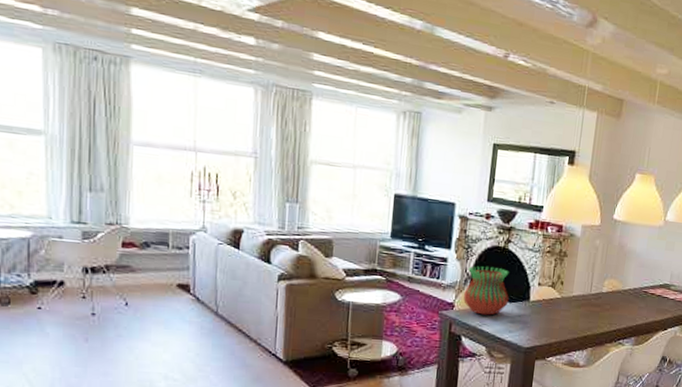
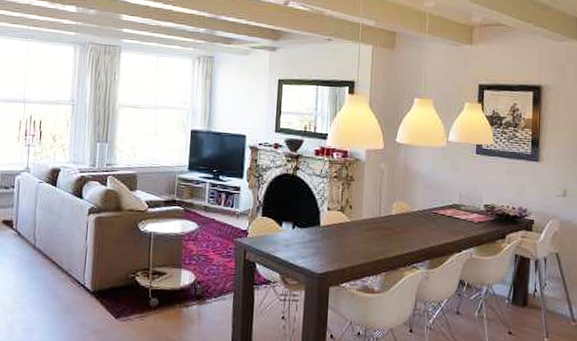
vase: present [463,266,509,316] -> none [256,193,300,242]

